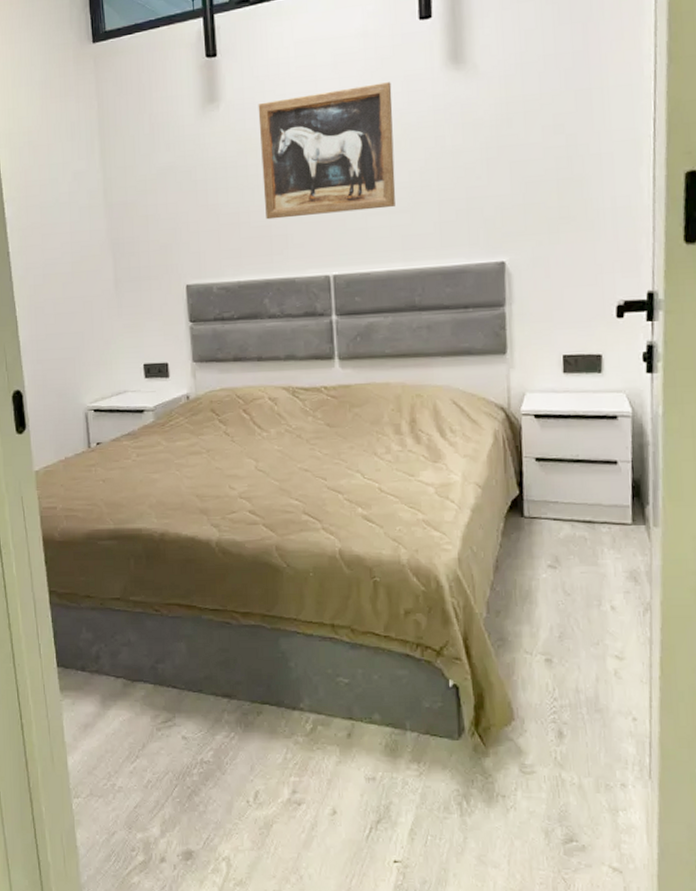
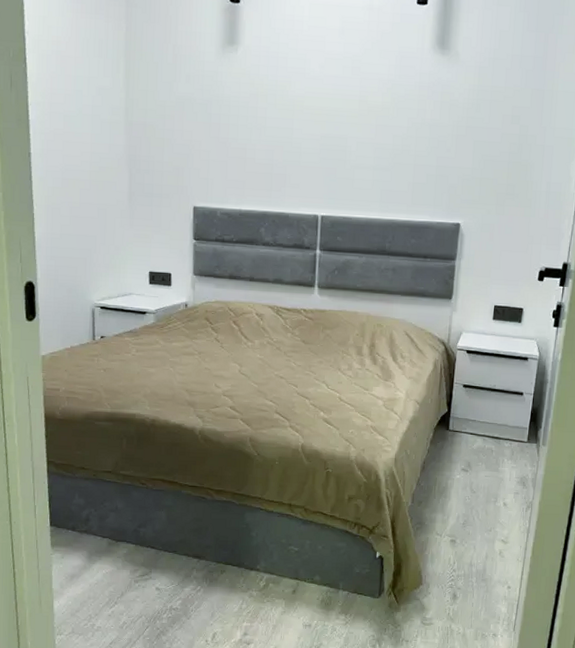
wall art: present [258,82,396,220] -> none [269,53,388,165]

